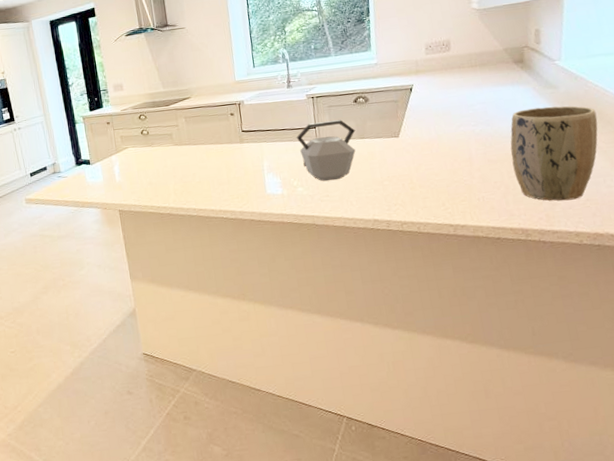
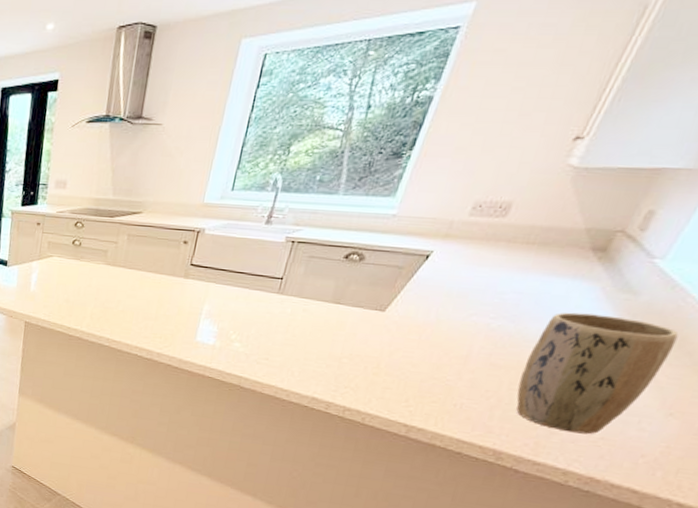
kettle: present [296,120,356,182] -> none [251,272,332,345]

